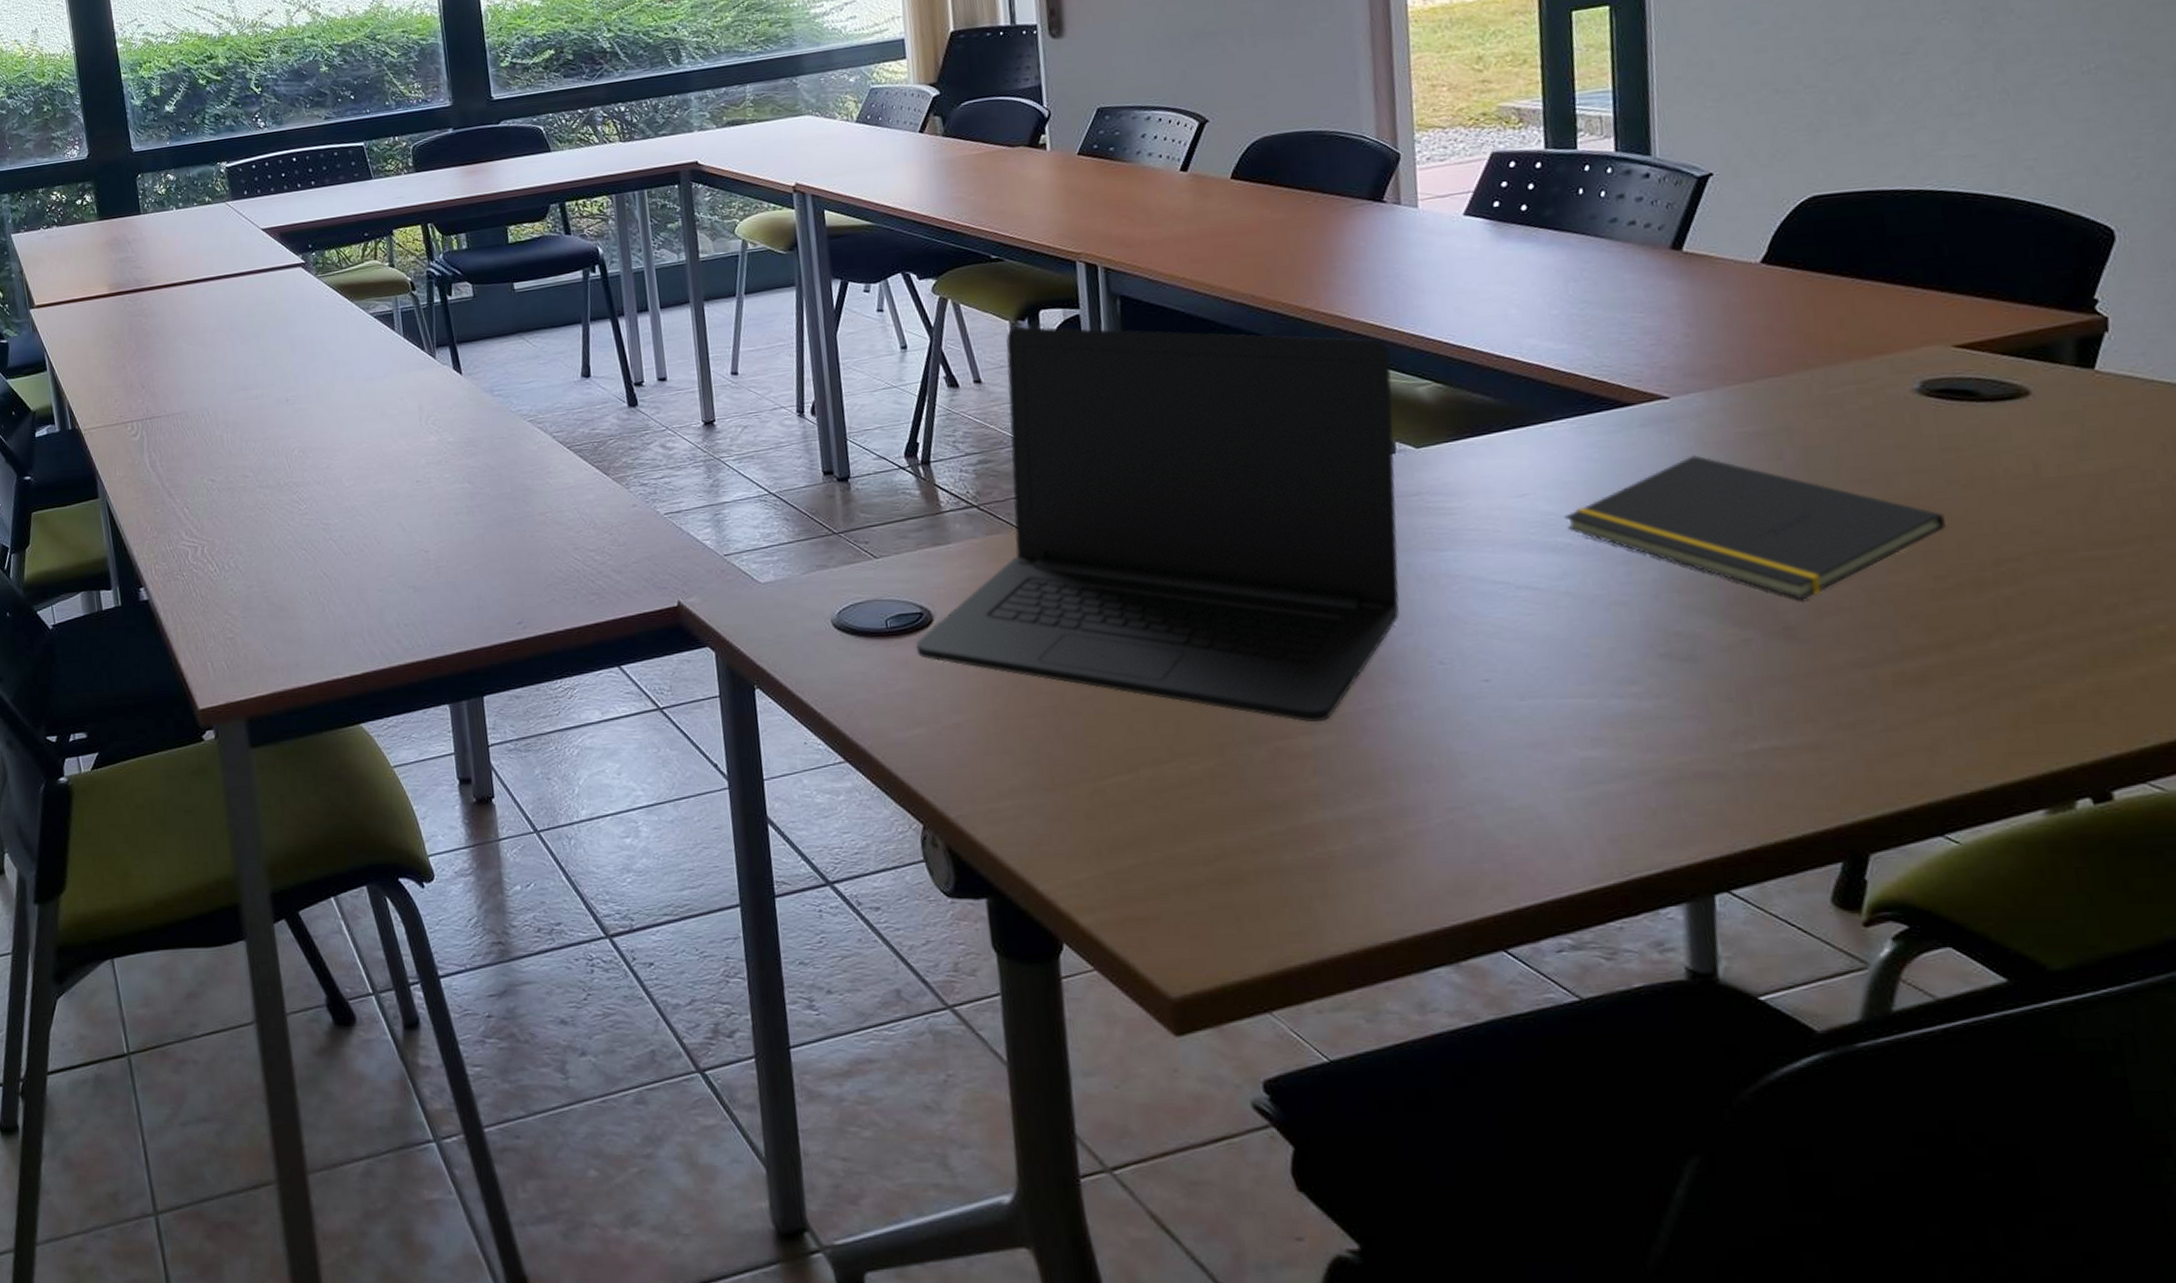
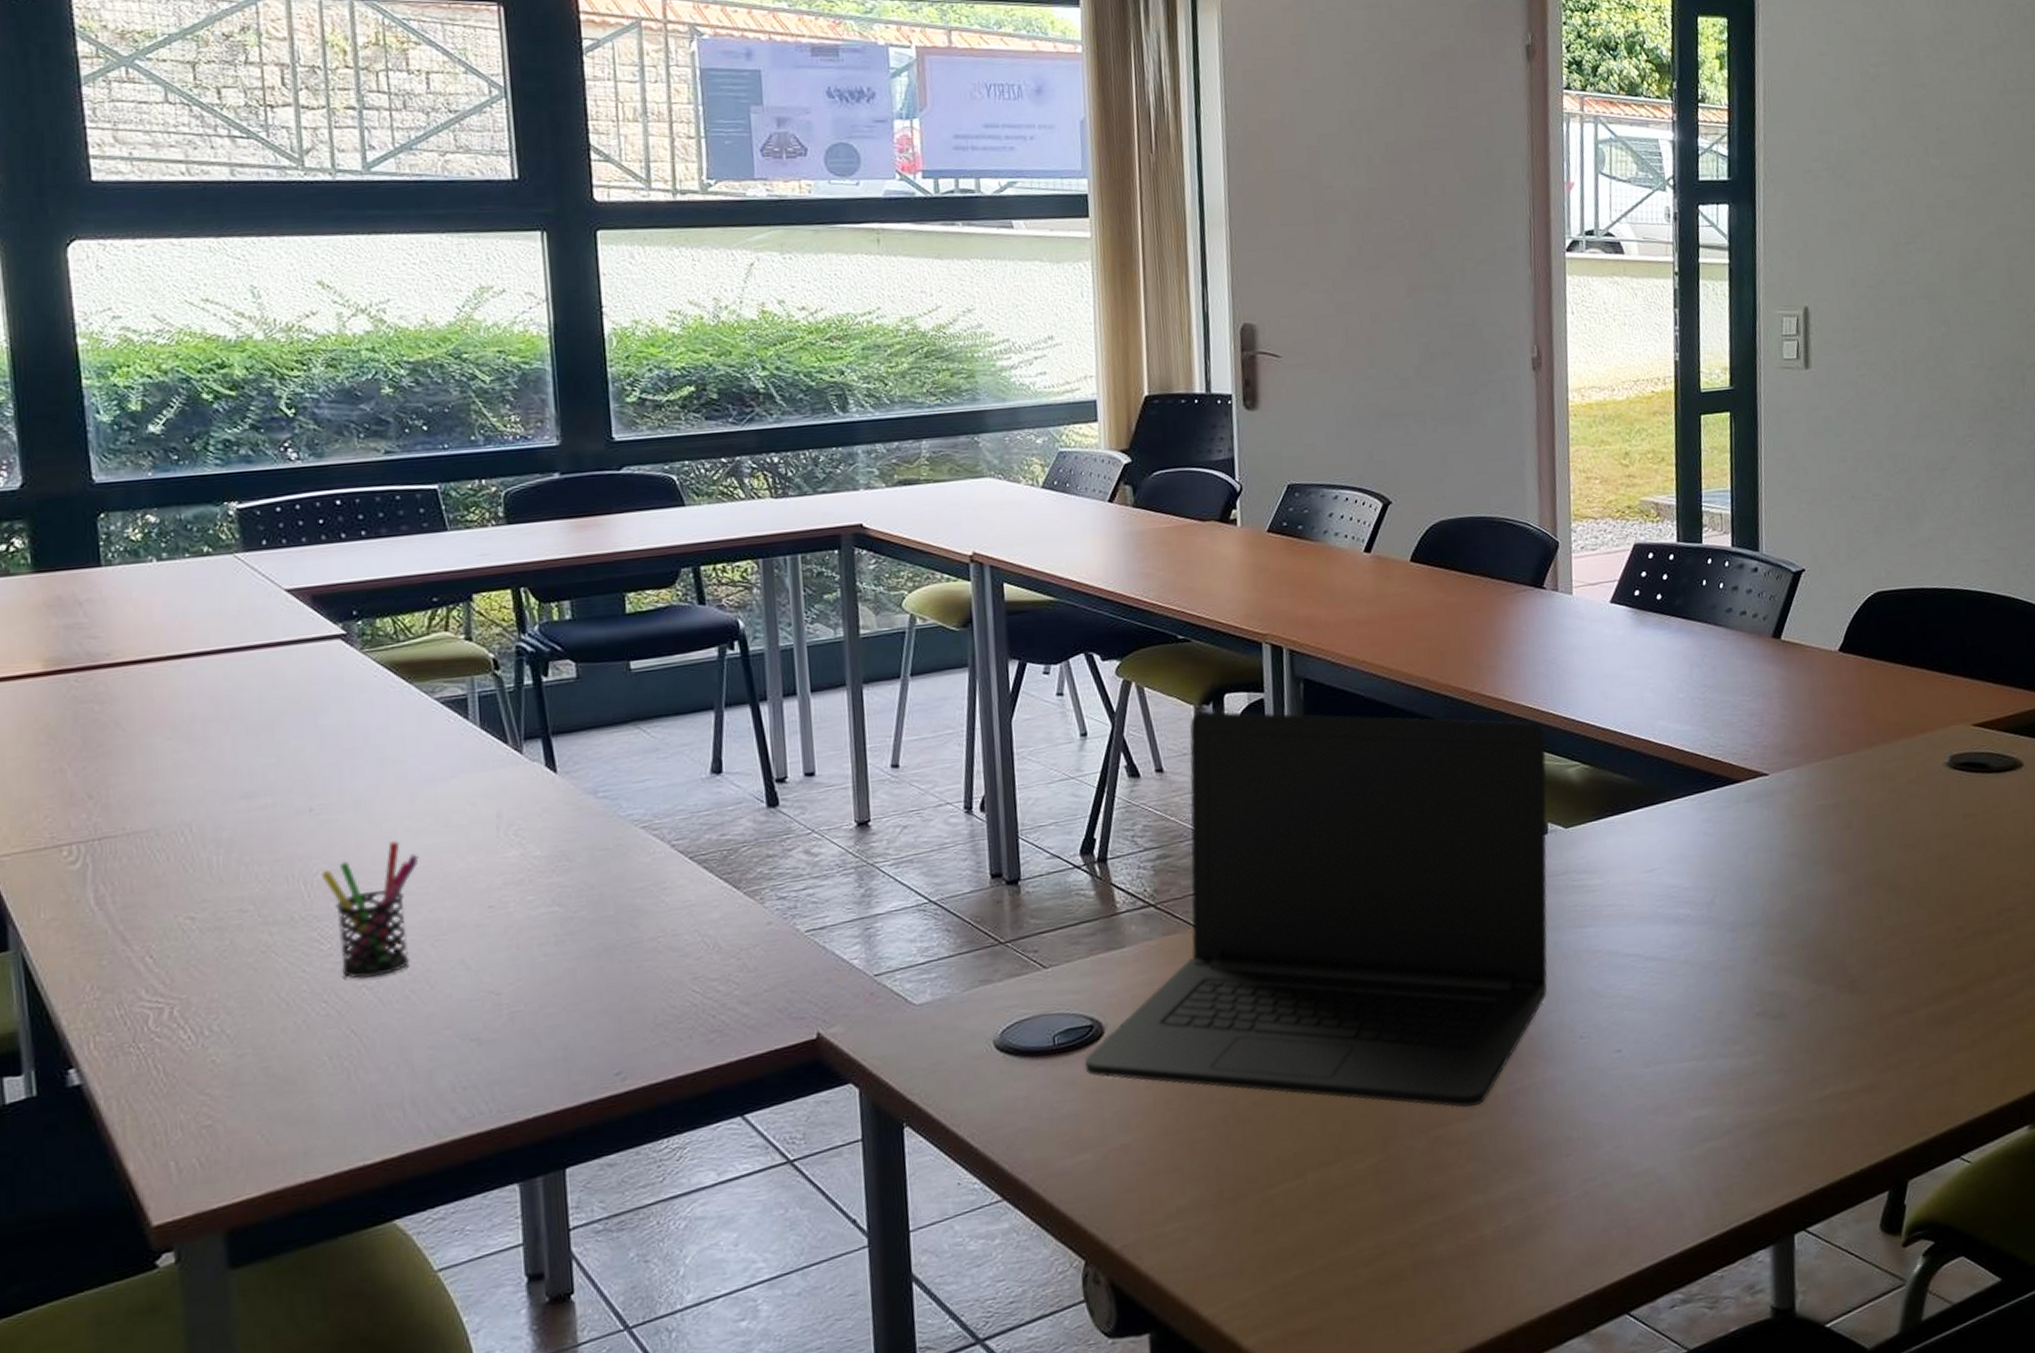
pen holder: none [297,425,365,533] -> present [321,840,419,979]
notepad: present [1564,455,1946,600] -> none [1685,827,1965,956]

